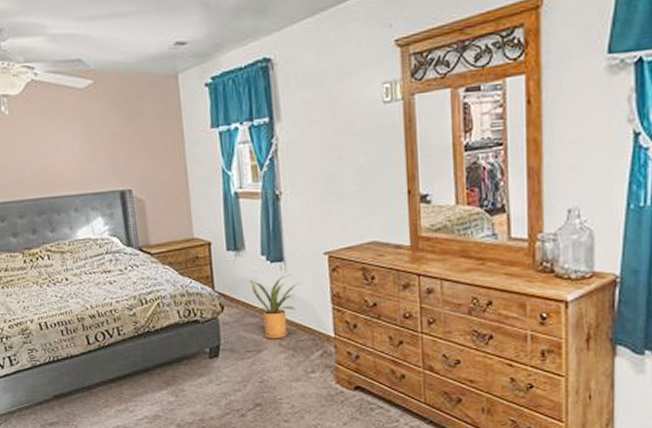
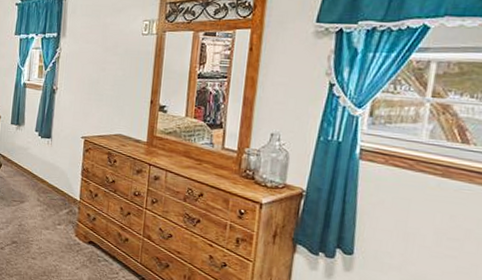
house plant: present [249,274,300,340] -> none [20,147,60,196]

